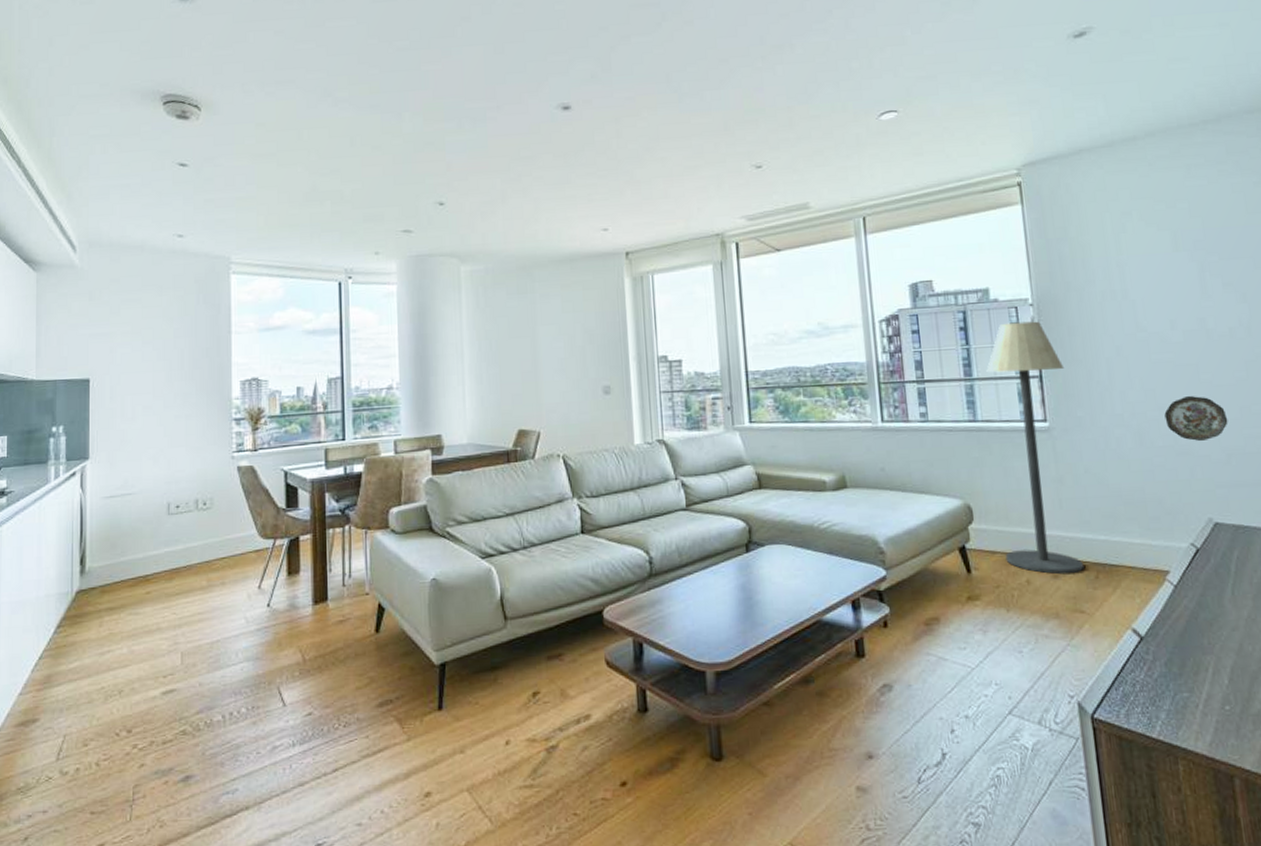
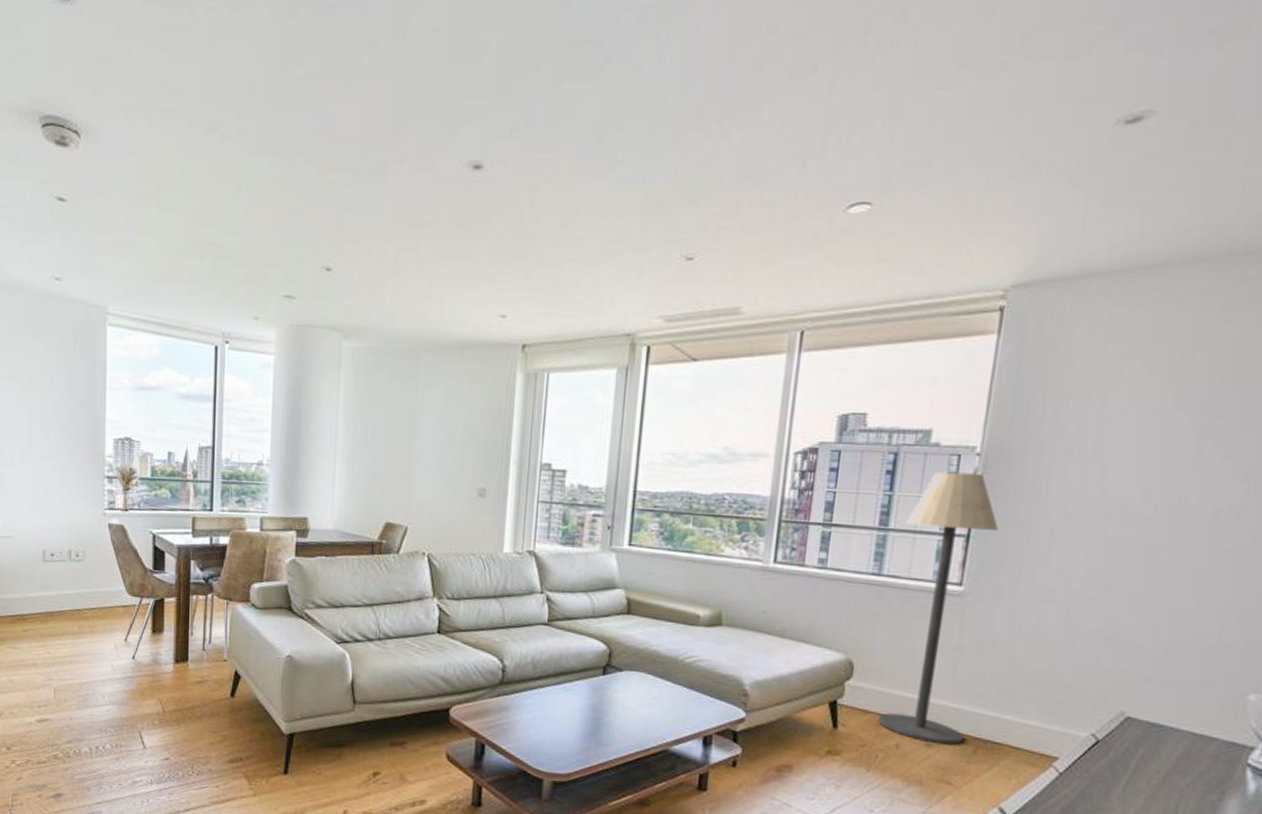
decorative plate: present [1164,396,1228,441] -> none [1102,579,1179,630]

